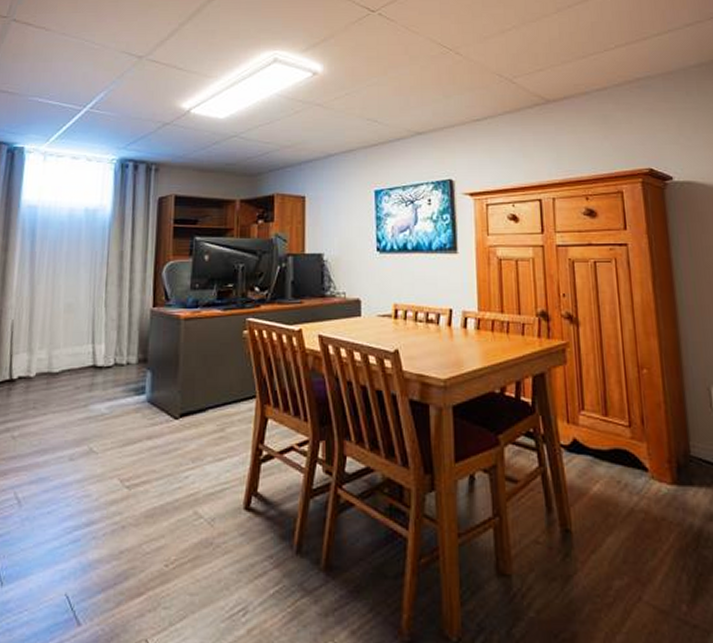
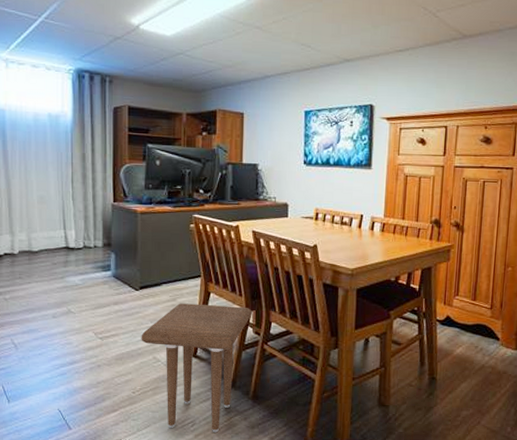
side table: none [179,434,321,625] -> present [141,303,252,433]

